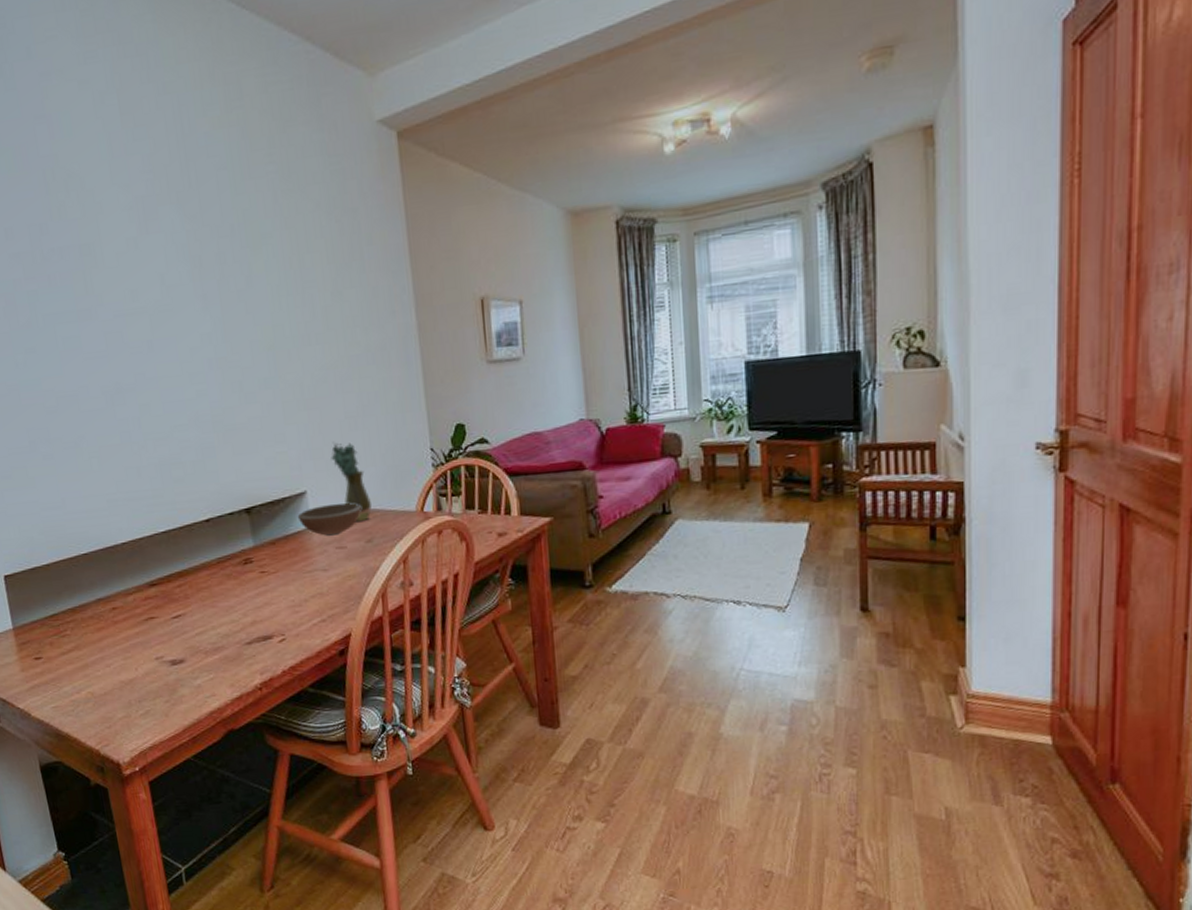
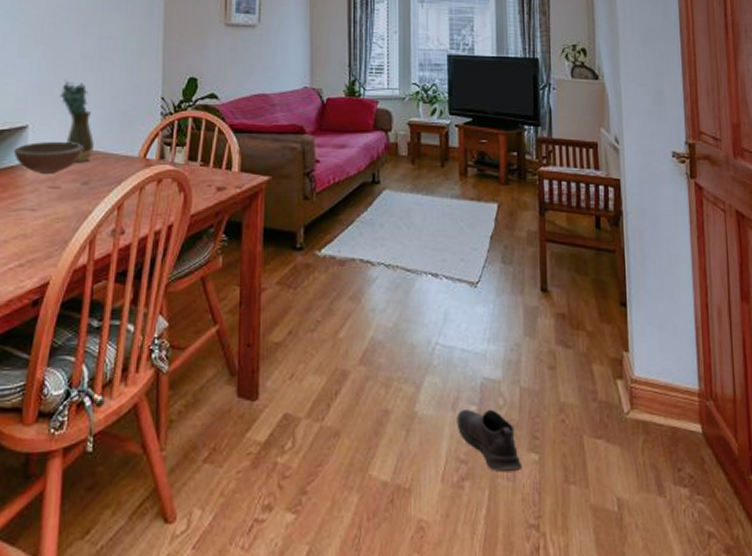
shoe: none [765,728,838,786] -> present [456,409,523,473]

